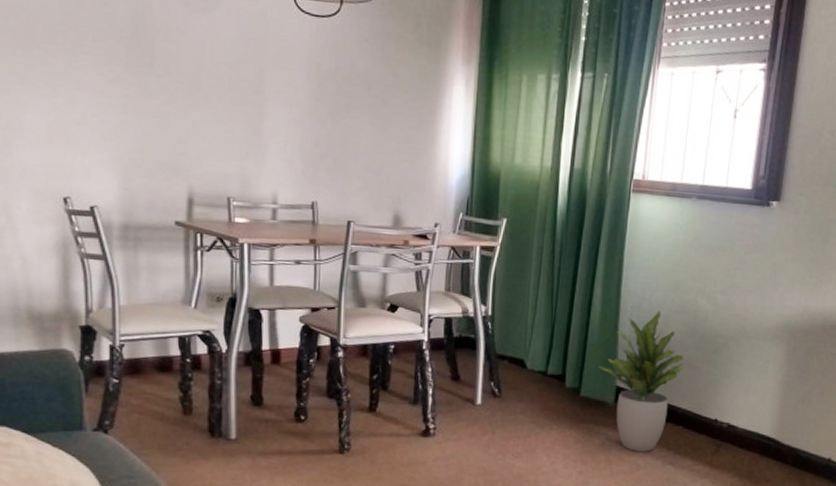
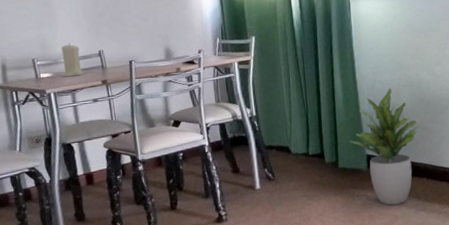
candle: none [260,186,290,229] -> present [61,43,85,78]

